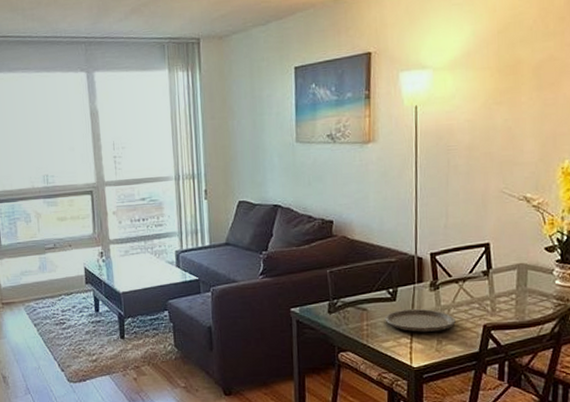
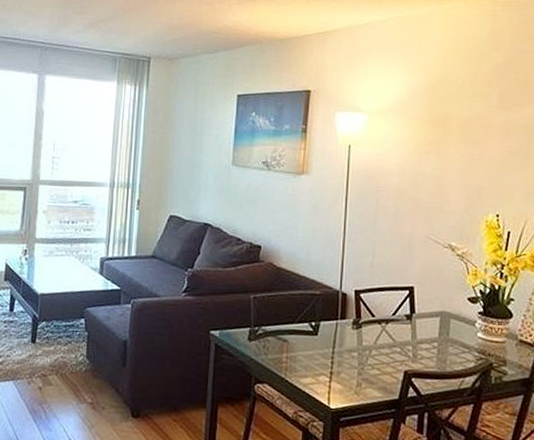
plate: present [385,308,456,332] -> none [305,345,376,373]

